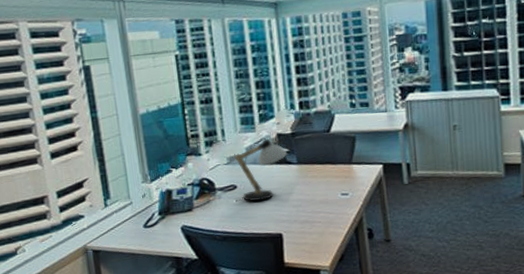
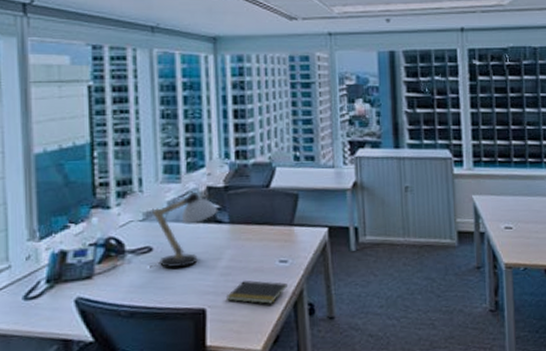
notepad: none [297,210,350,230] -> present [225,280,289,304]

